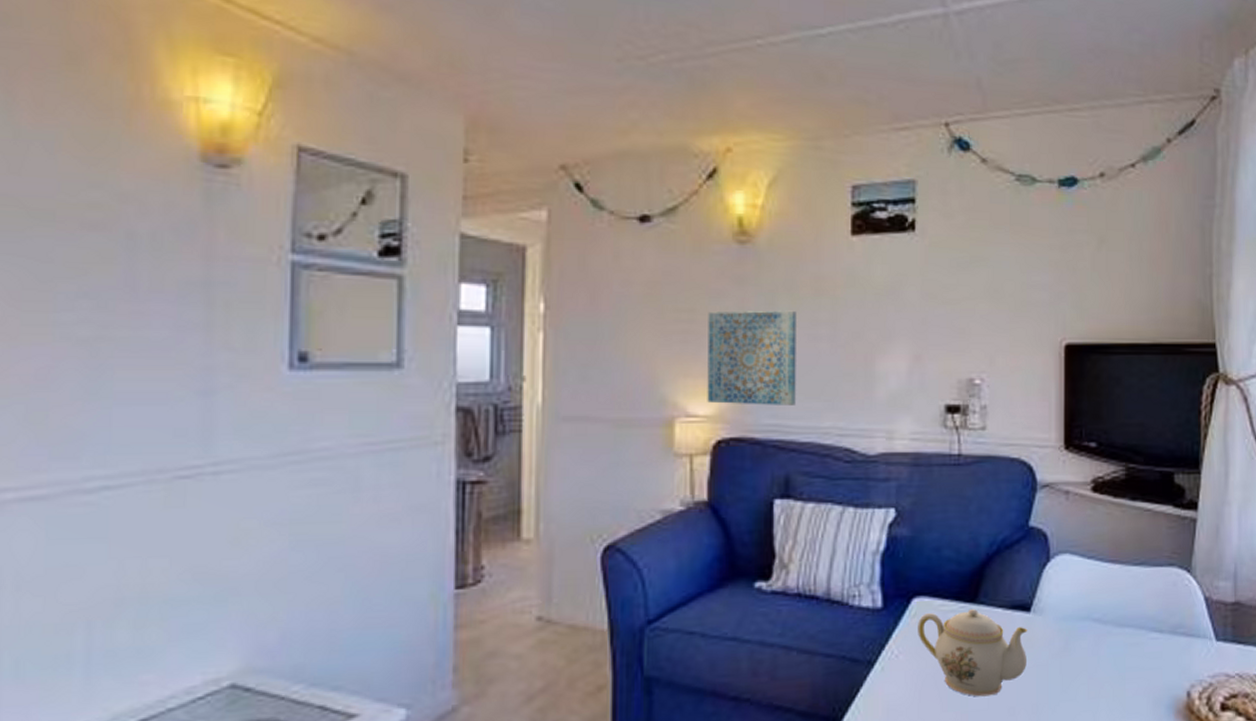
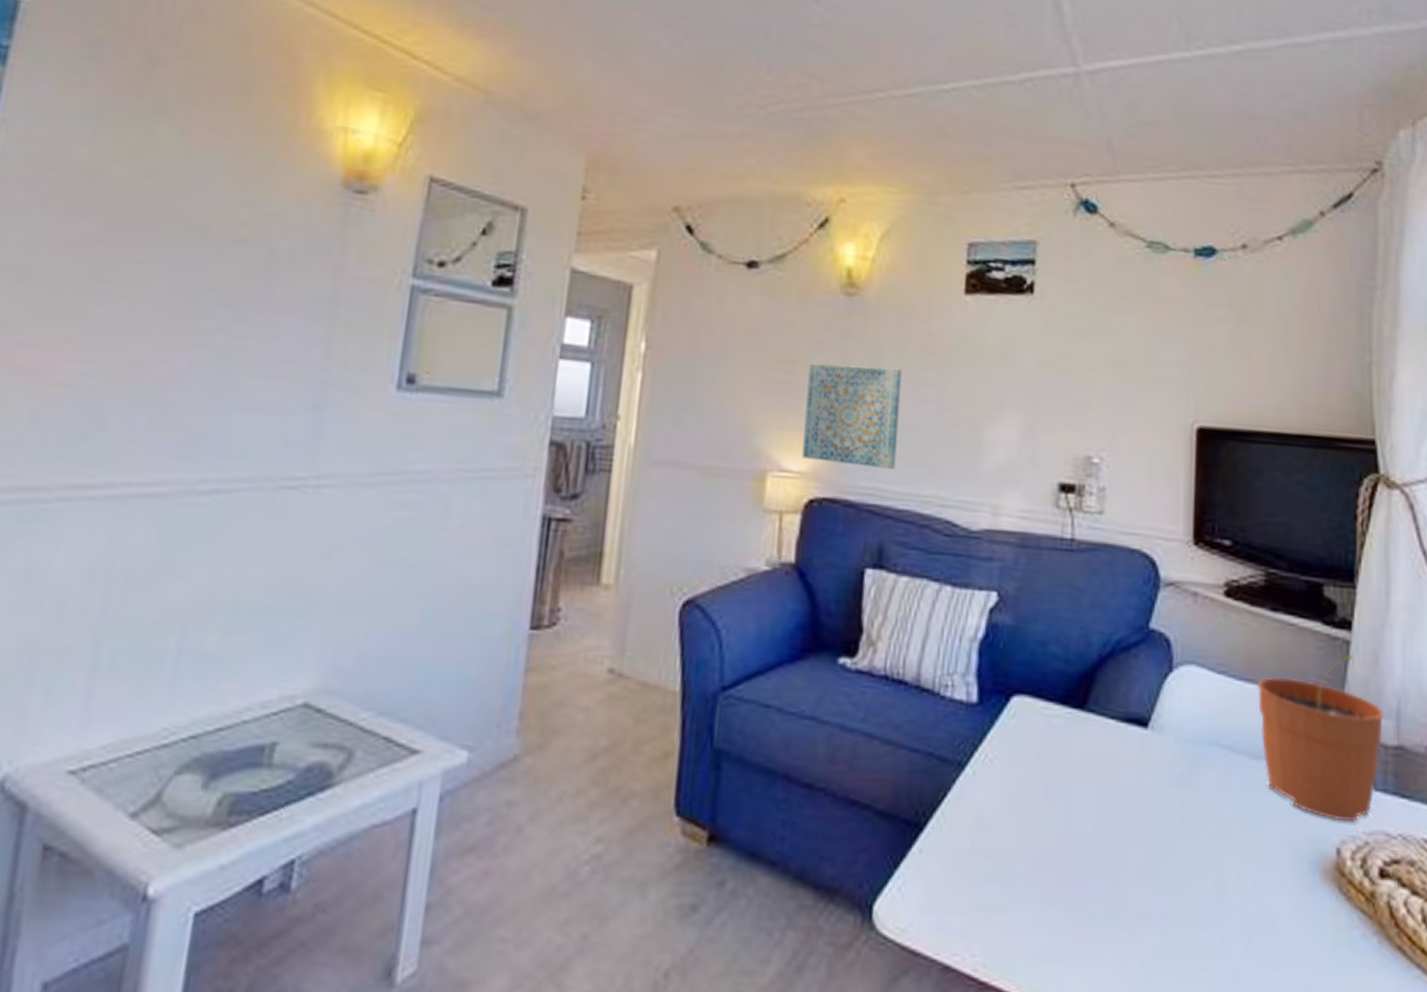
teapot: present [918,608,1028,697] -> none [1016,715,1144,822]
plant pot: none [1121,529,1224,670] -> present [1257,652,1385,823]

